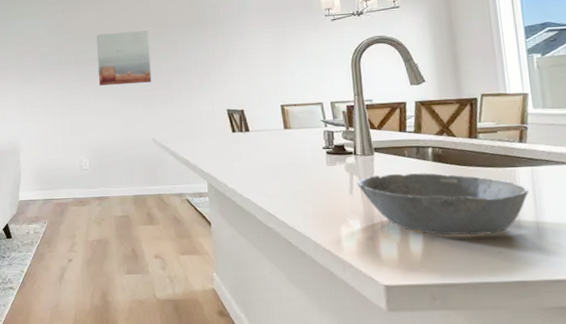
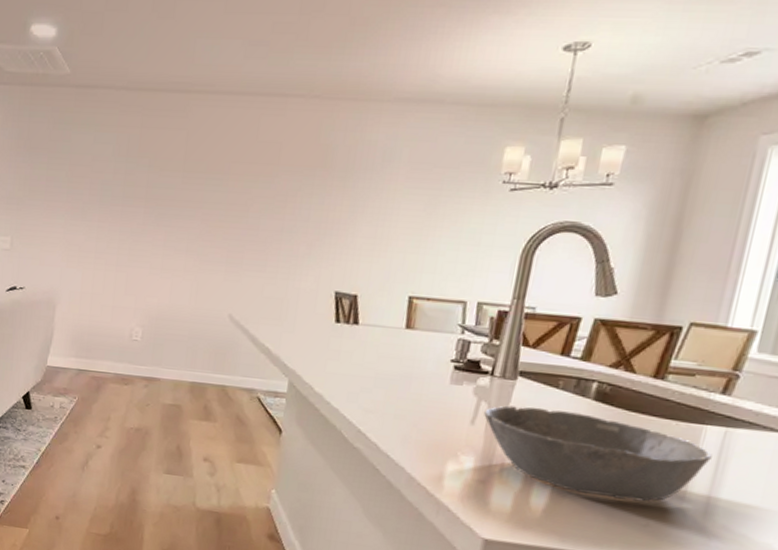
wall art: present [96,31,152,86] -> none [172,165,252,240]

